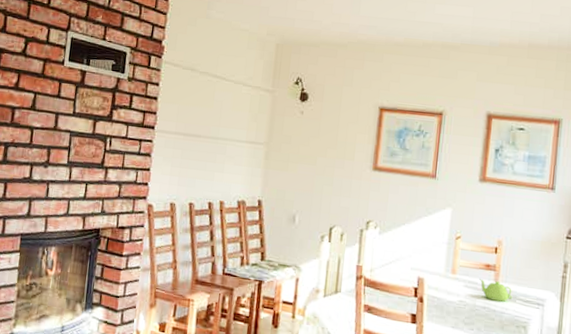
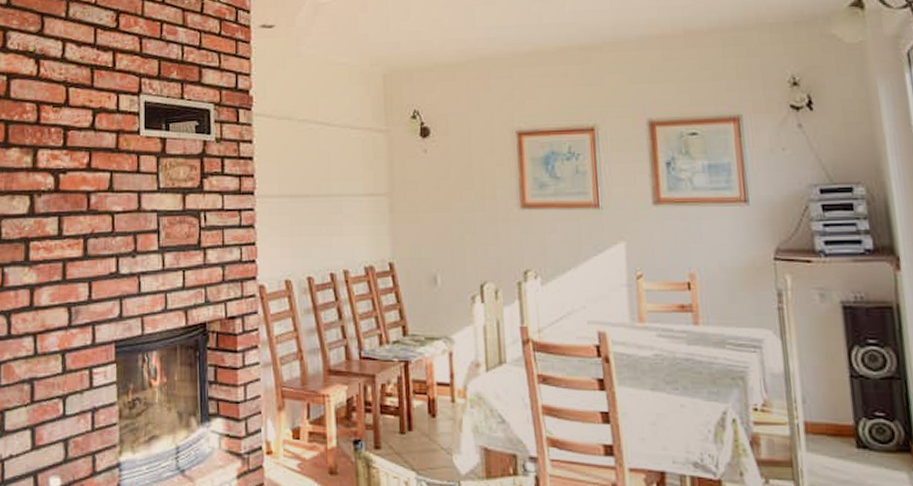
teapot: present [479,278,513,302] -> none [675,323,721,349]

